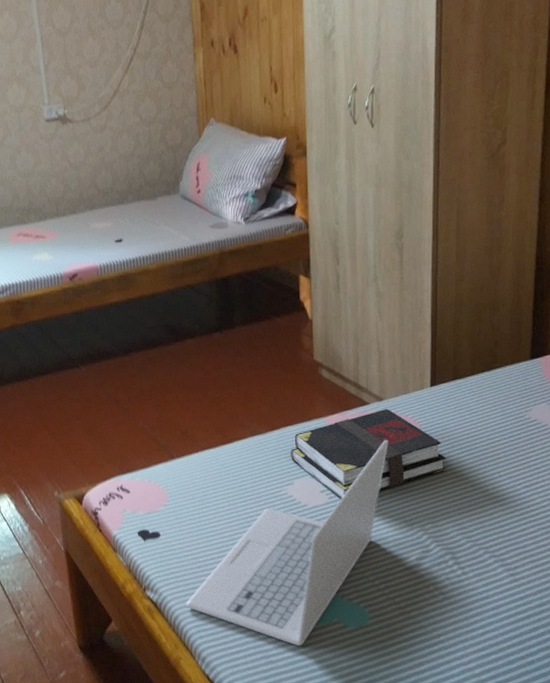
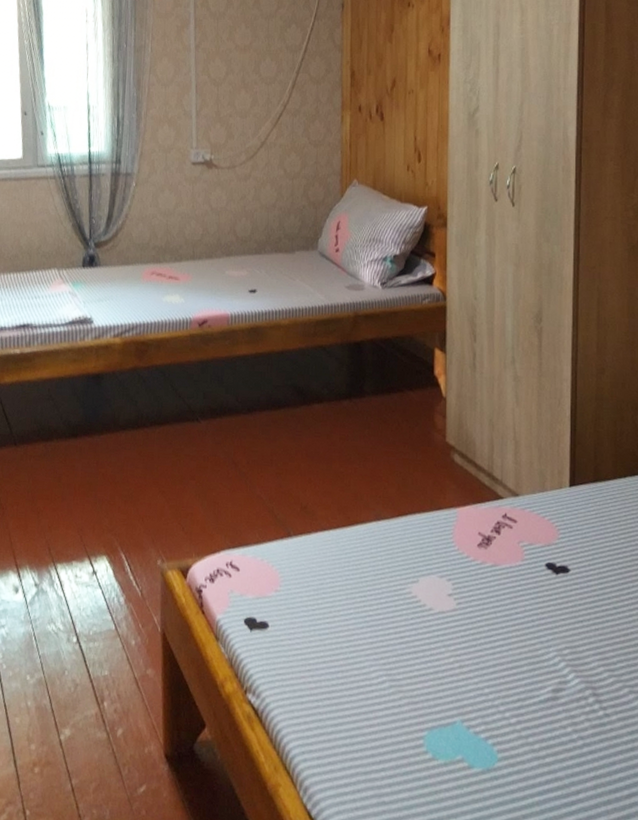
laptop: present [186,439,388,647] -> none [291,541,523,787]
book: present [291,409,446,500] -> none [417,506,586,607]

